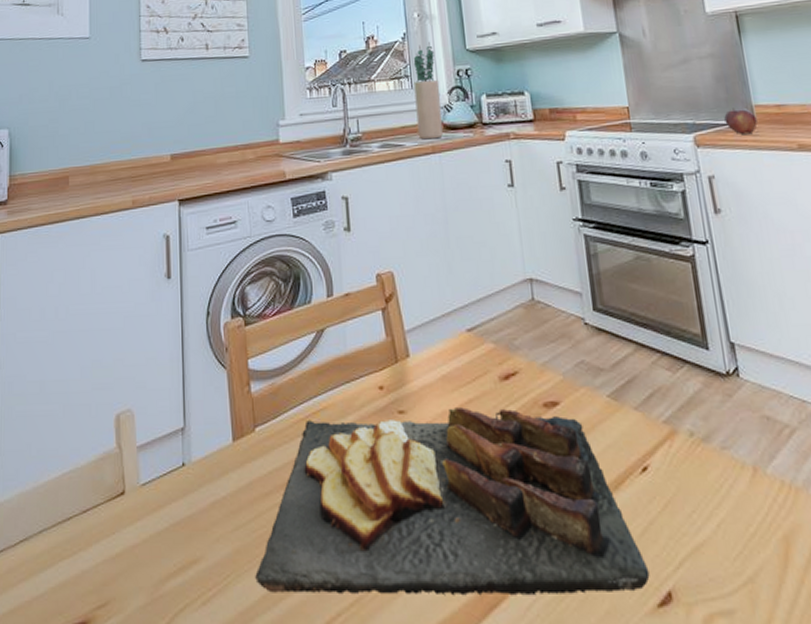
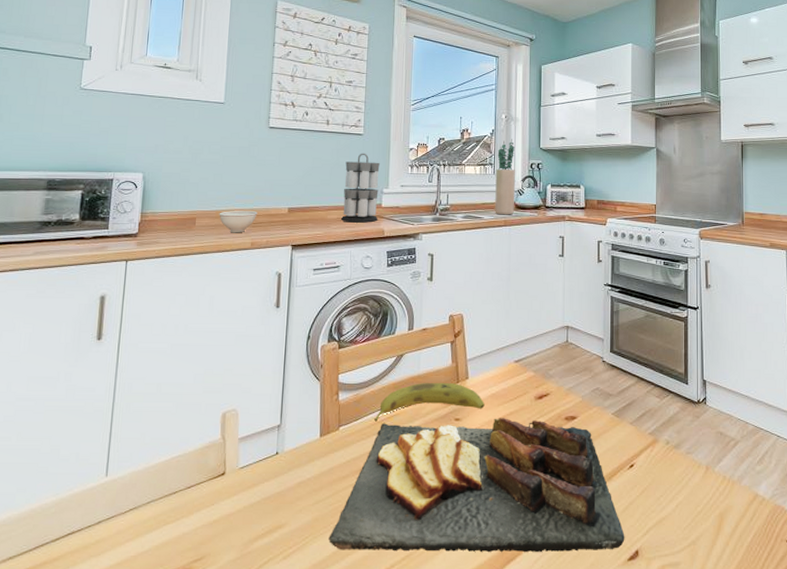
bowl: none [94,162,137,191] -> present [219,211,258,233]
spice rack: none [232,79,276,166] -> present [340,153,380,223]
fruit: none [296,362,435,419] -> present [374,382,485,422]
fruit: present [724,108,758,134] -> none [723,213,745,232]

